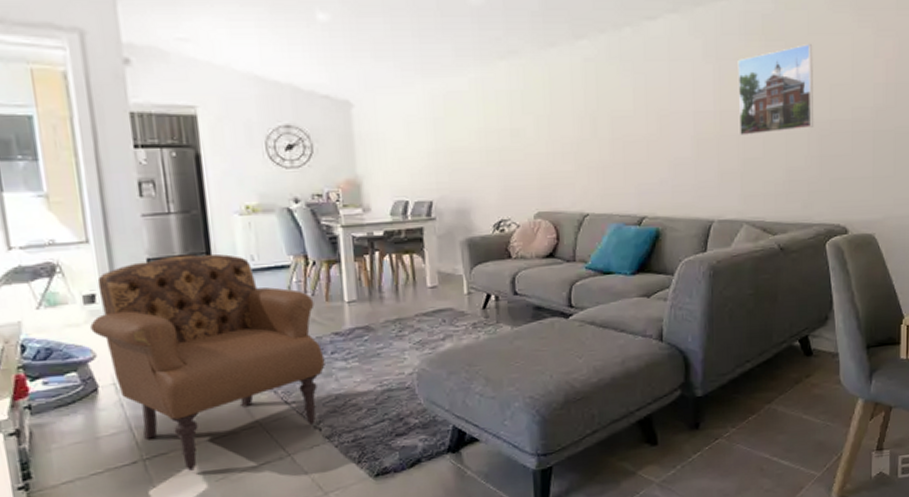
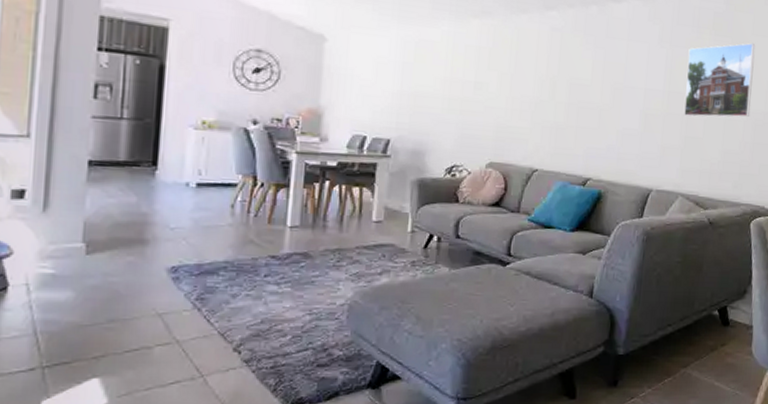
armchair: present [90,254,325,471] -> none [13,160,257,383]

